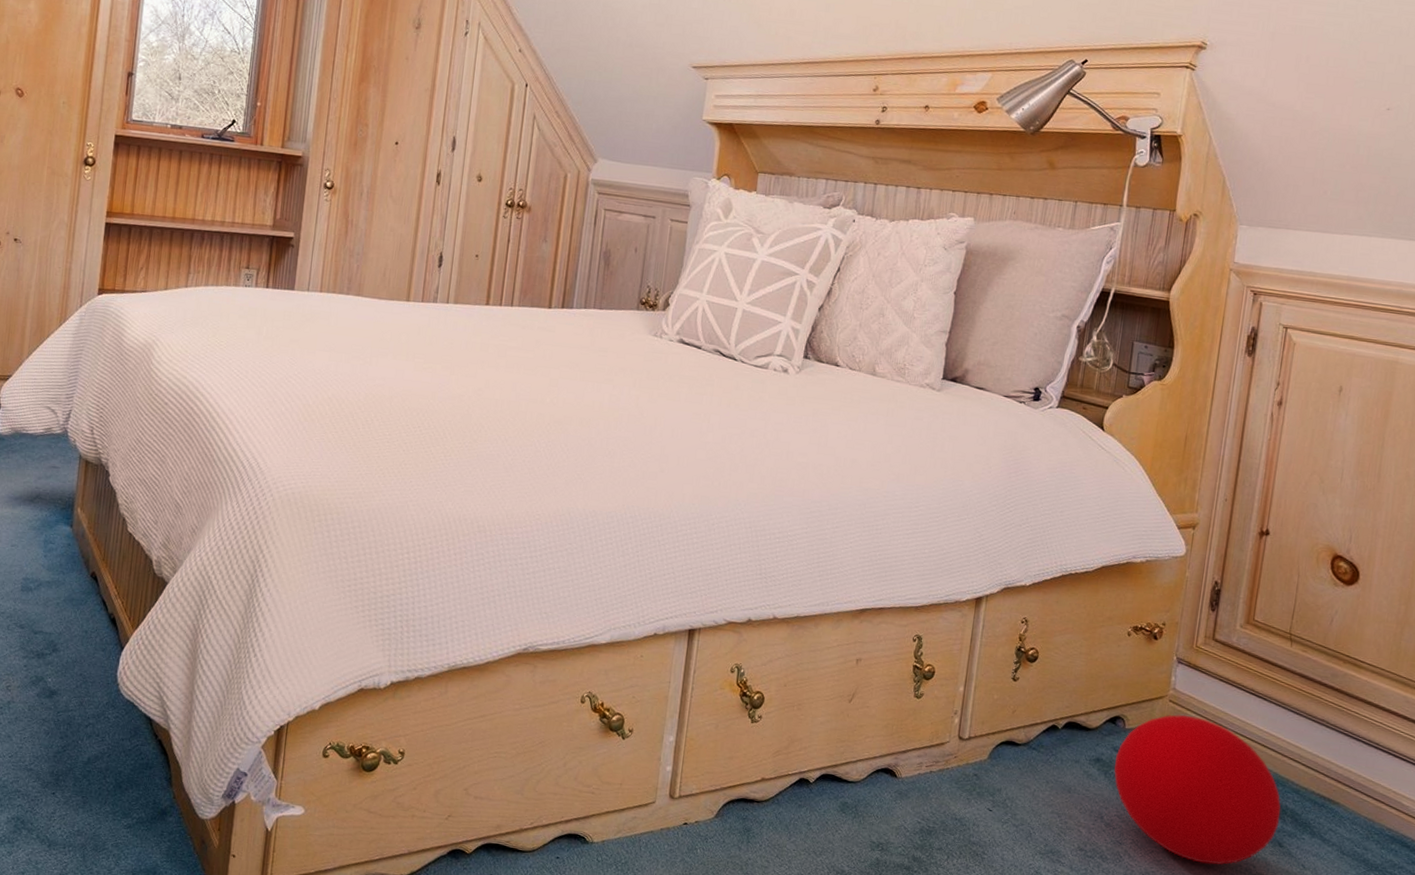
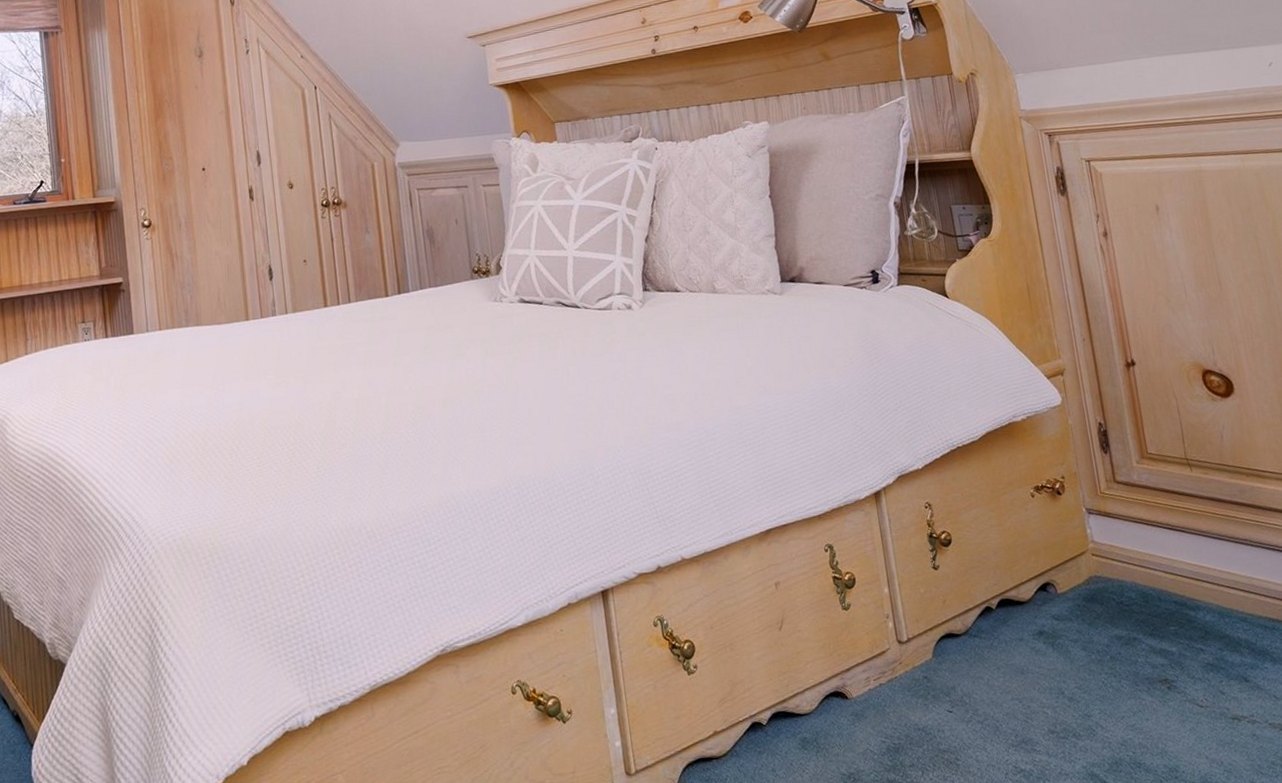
ball: present [1114,714,1282,865] -> none [1057,564,1238,718]

